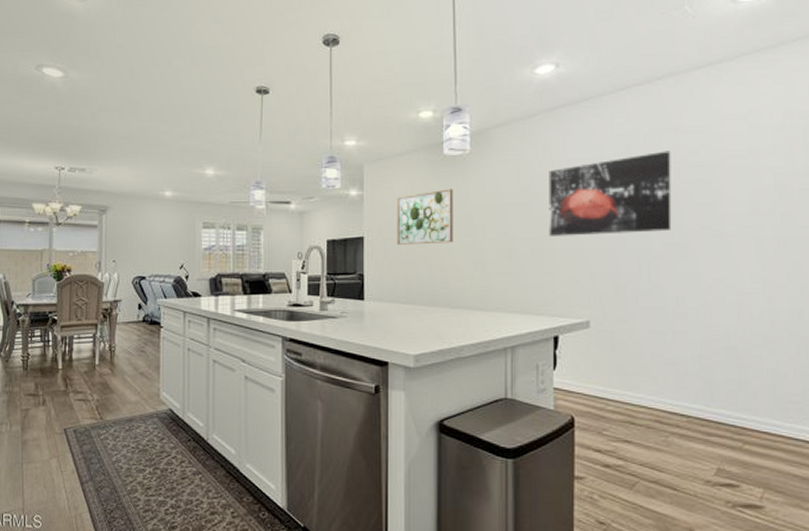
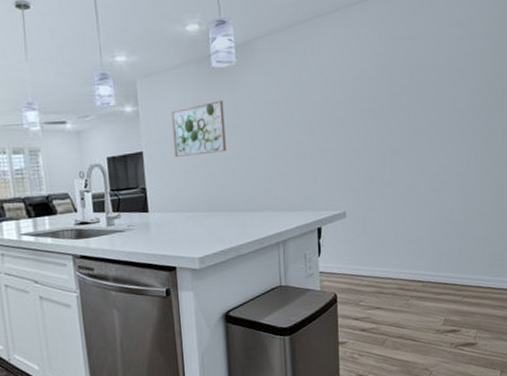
wall art: present [549,151,672,236] -> none [306,56,408,139]

